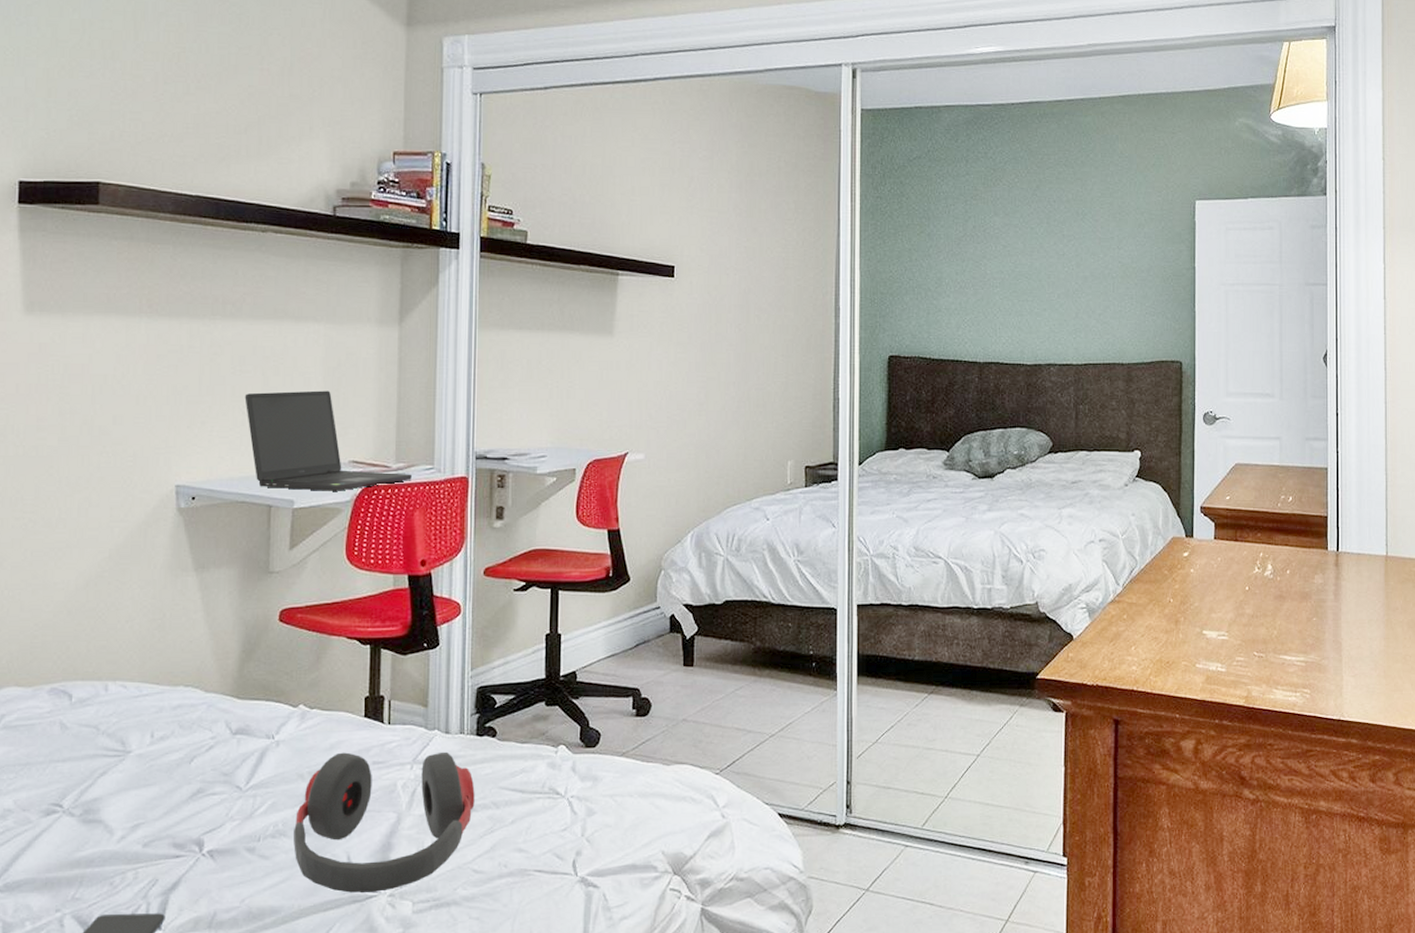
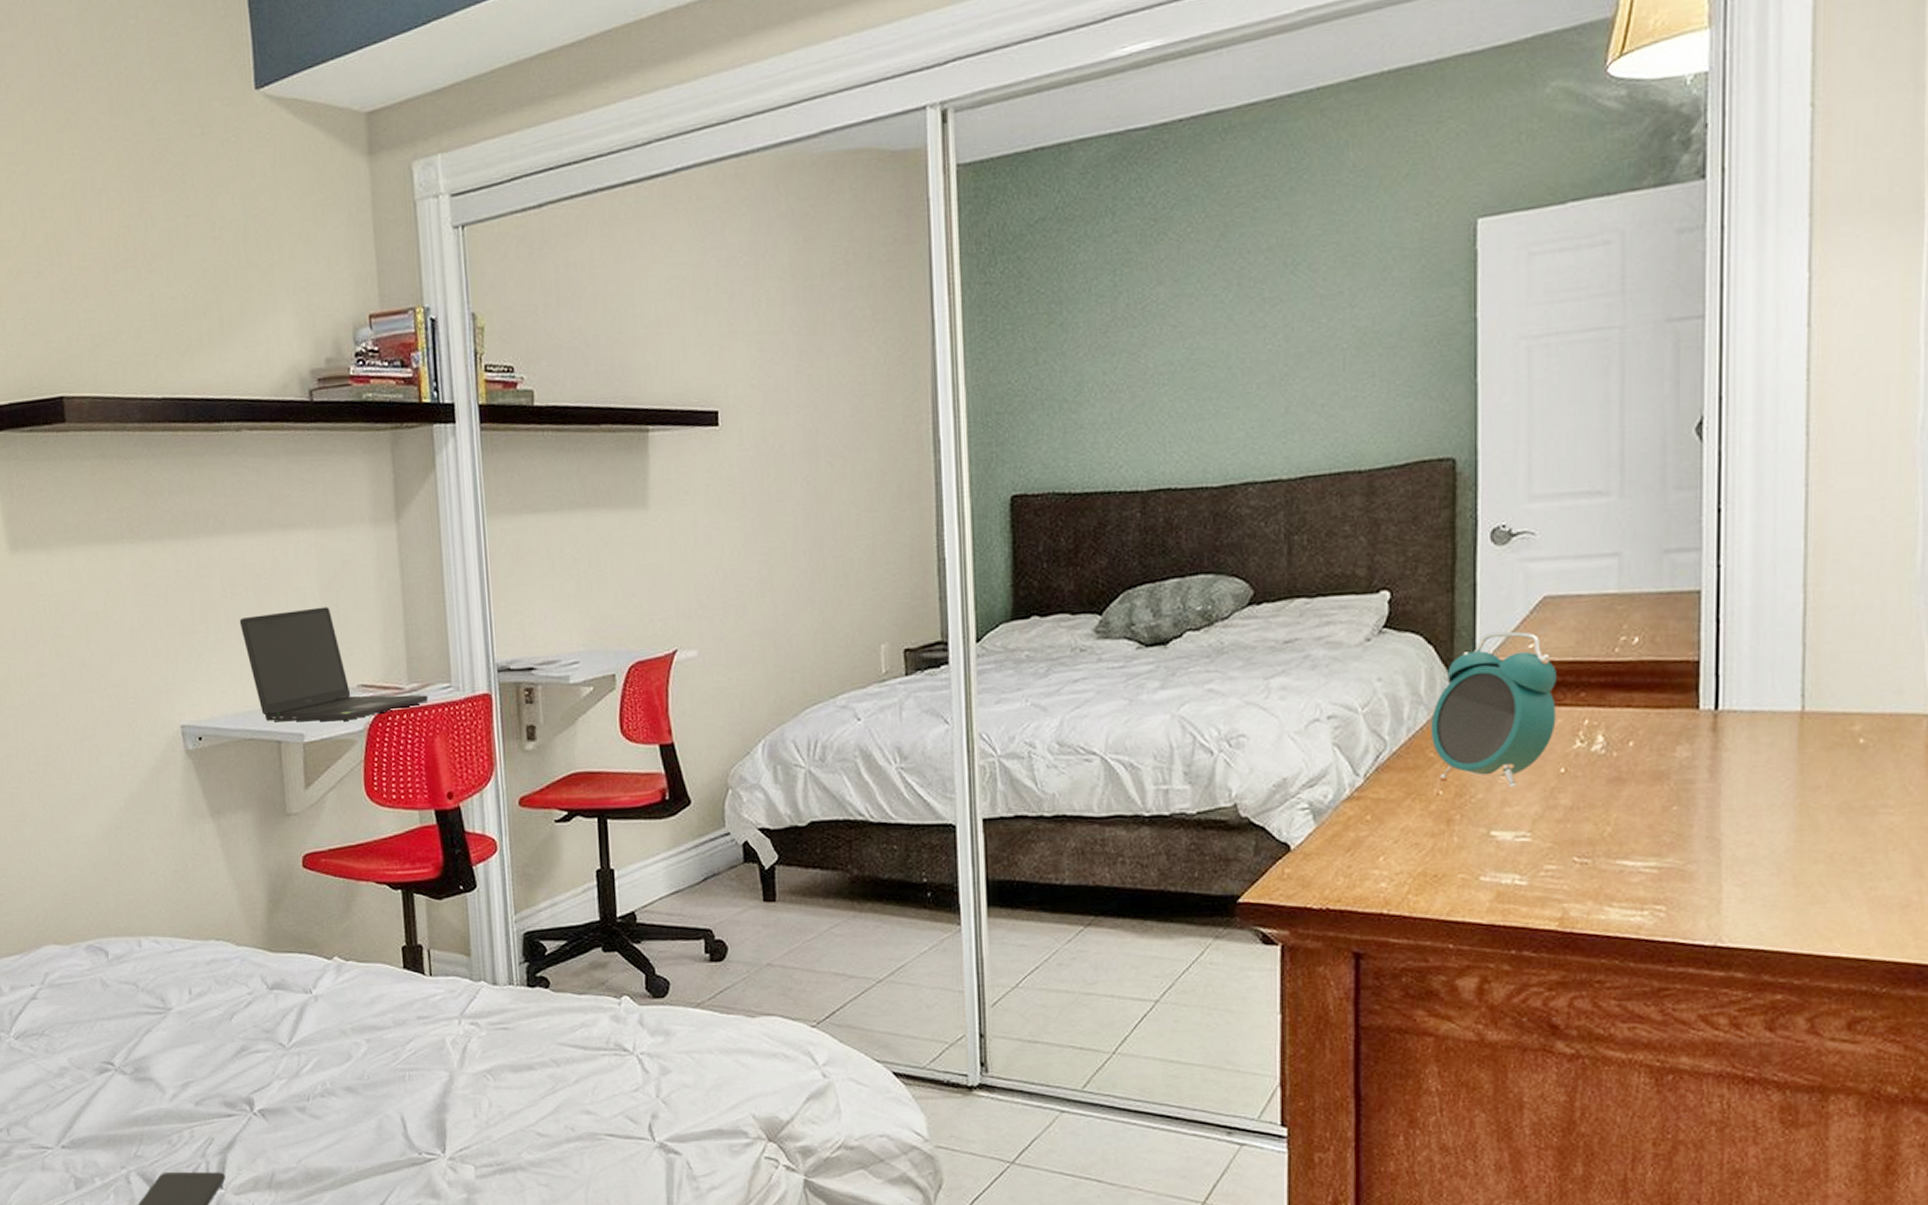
headphones: present [294,751,475,894] -> none [342,1004,533,1156]
alarm clock: none [1165,486,1243,601] -> present [1430,631,1556,790]

